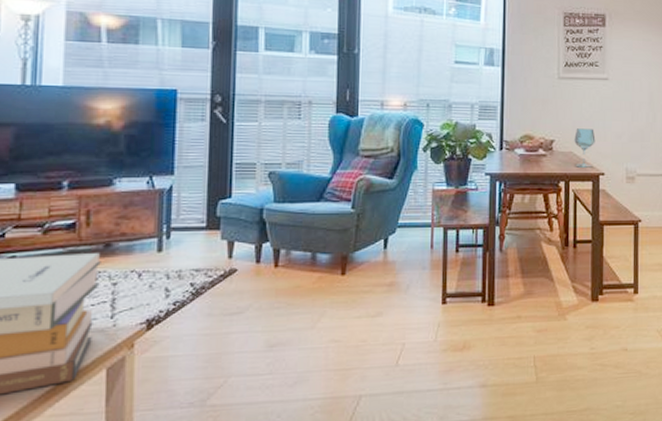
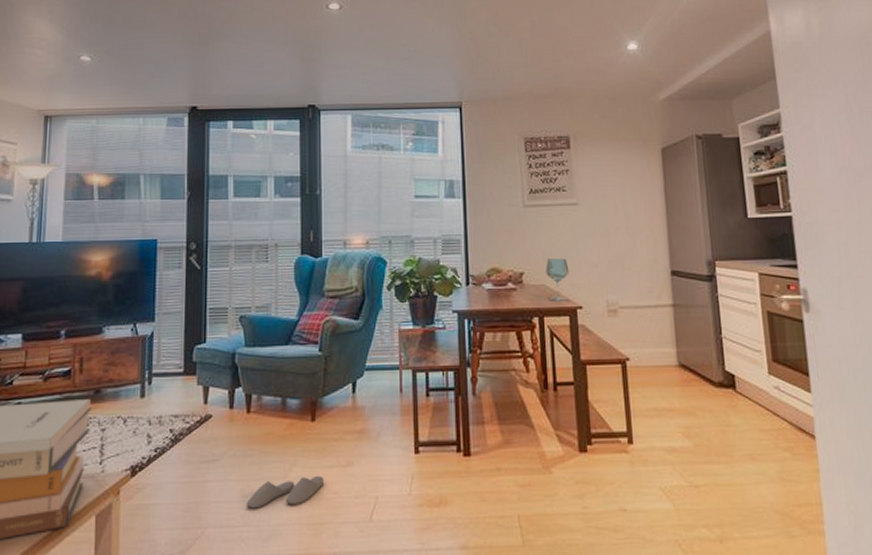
slippers: none [271,326,352,358] -> present [246,476,323,509]

